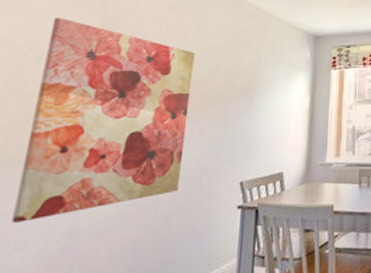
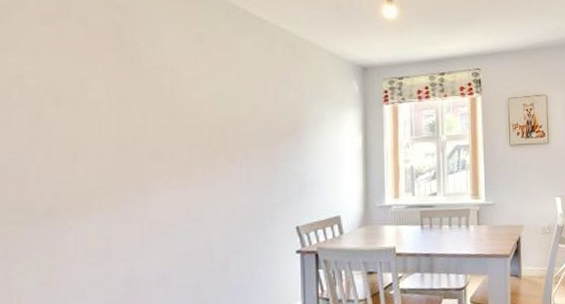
wall art: present [11,17,195,223] -> none [64,53,233,273]

